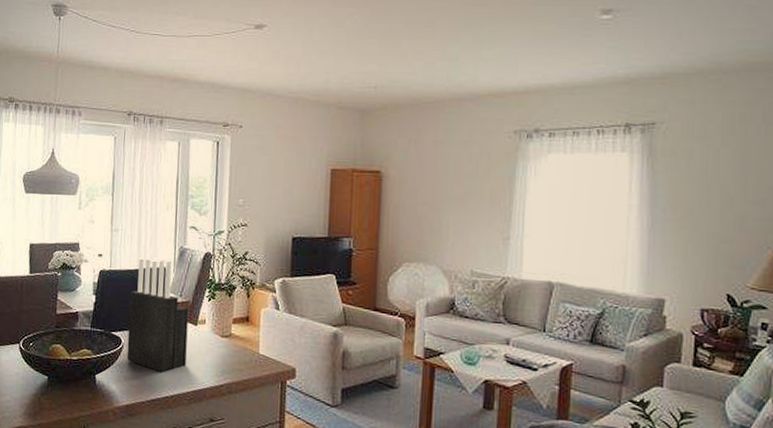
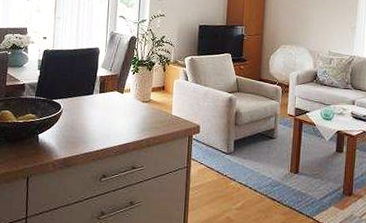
knife block: present [126,257,189,372] -> none [65,39,117,131]

